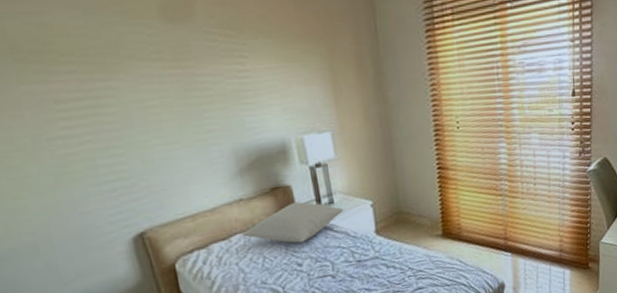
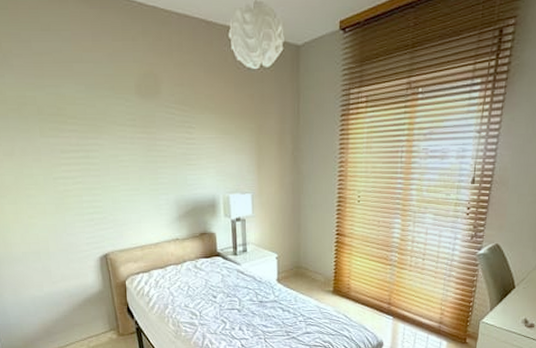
pillow: present [242,202,344,243] -> none [175,247,254,279]

